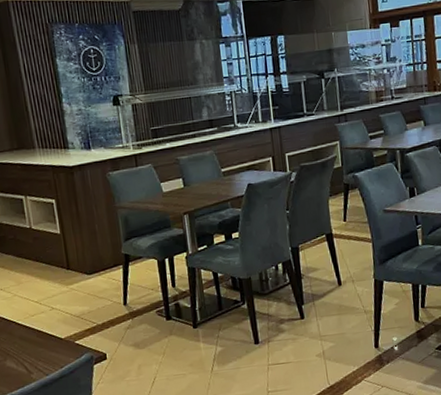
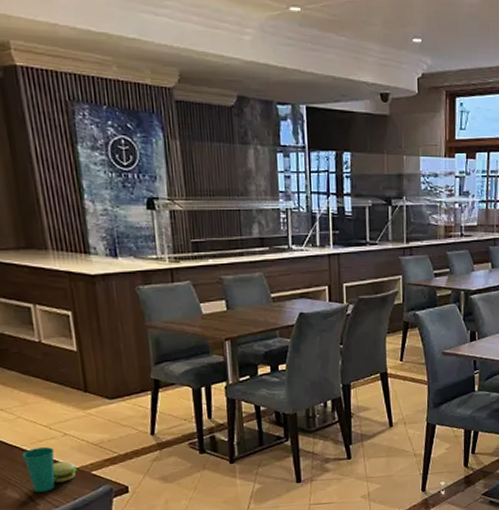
cup: none [19,321,63,362] -> present [23,447,77,493]

